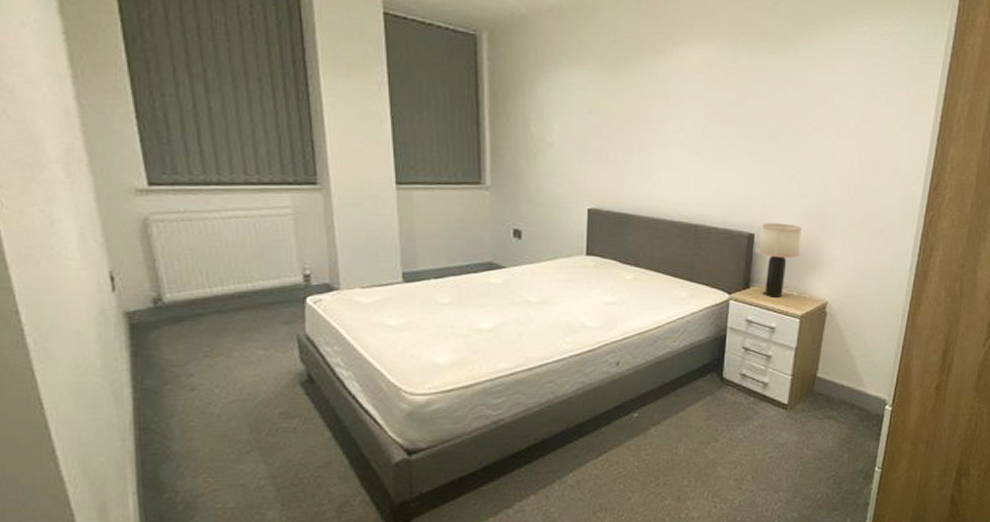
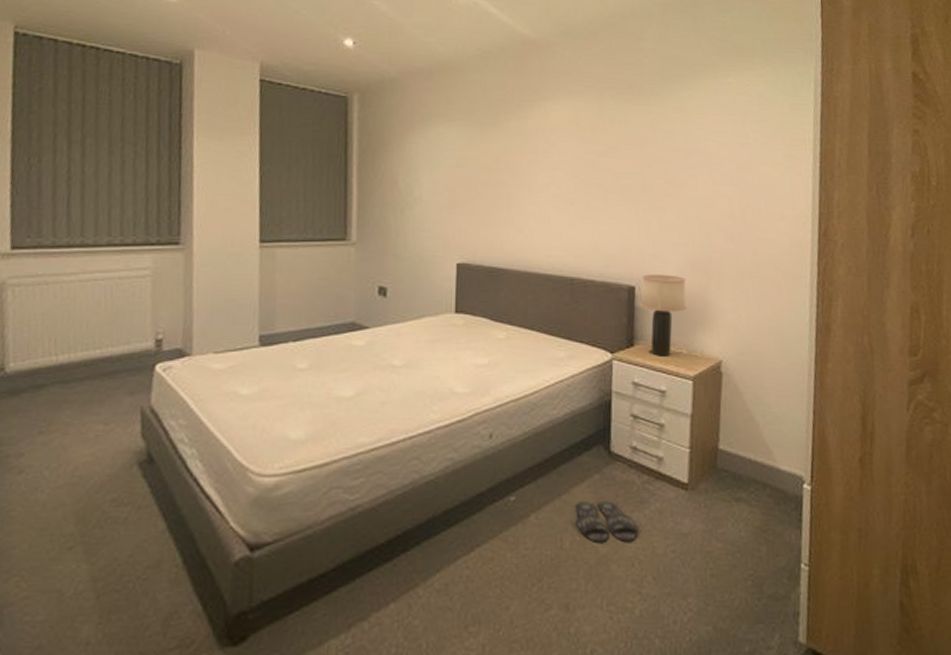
slippers: none [688,416,742,451] -> present [574,499,639,544]

